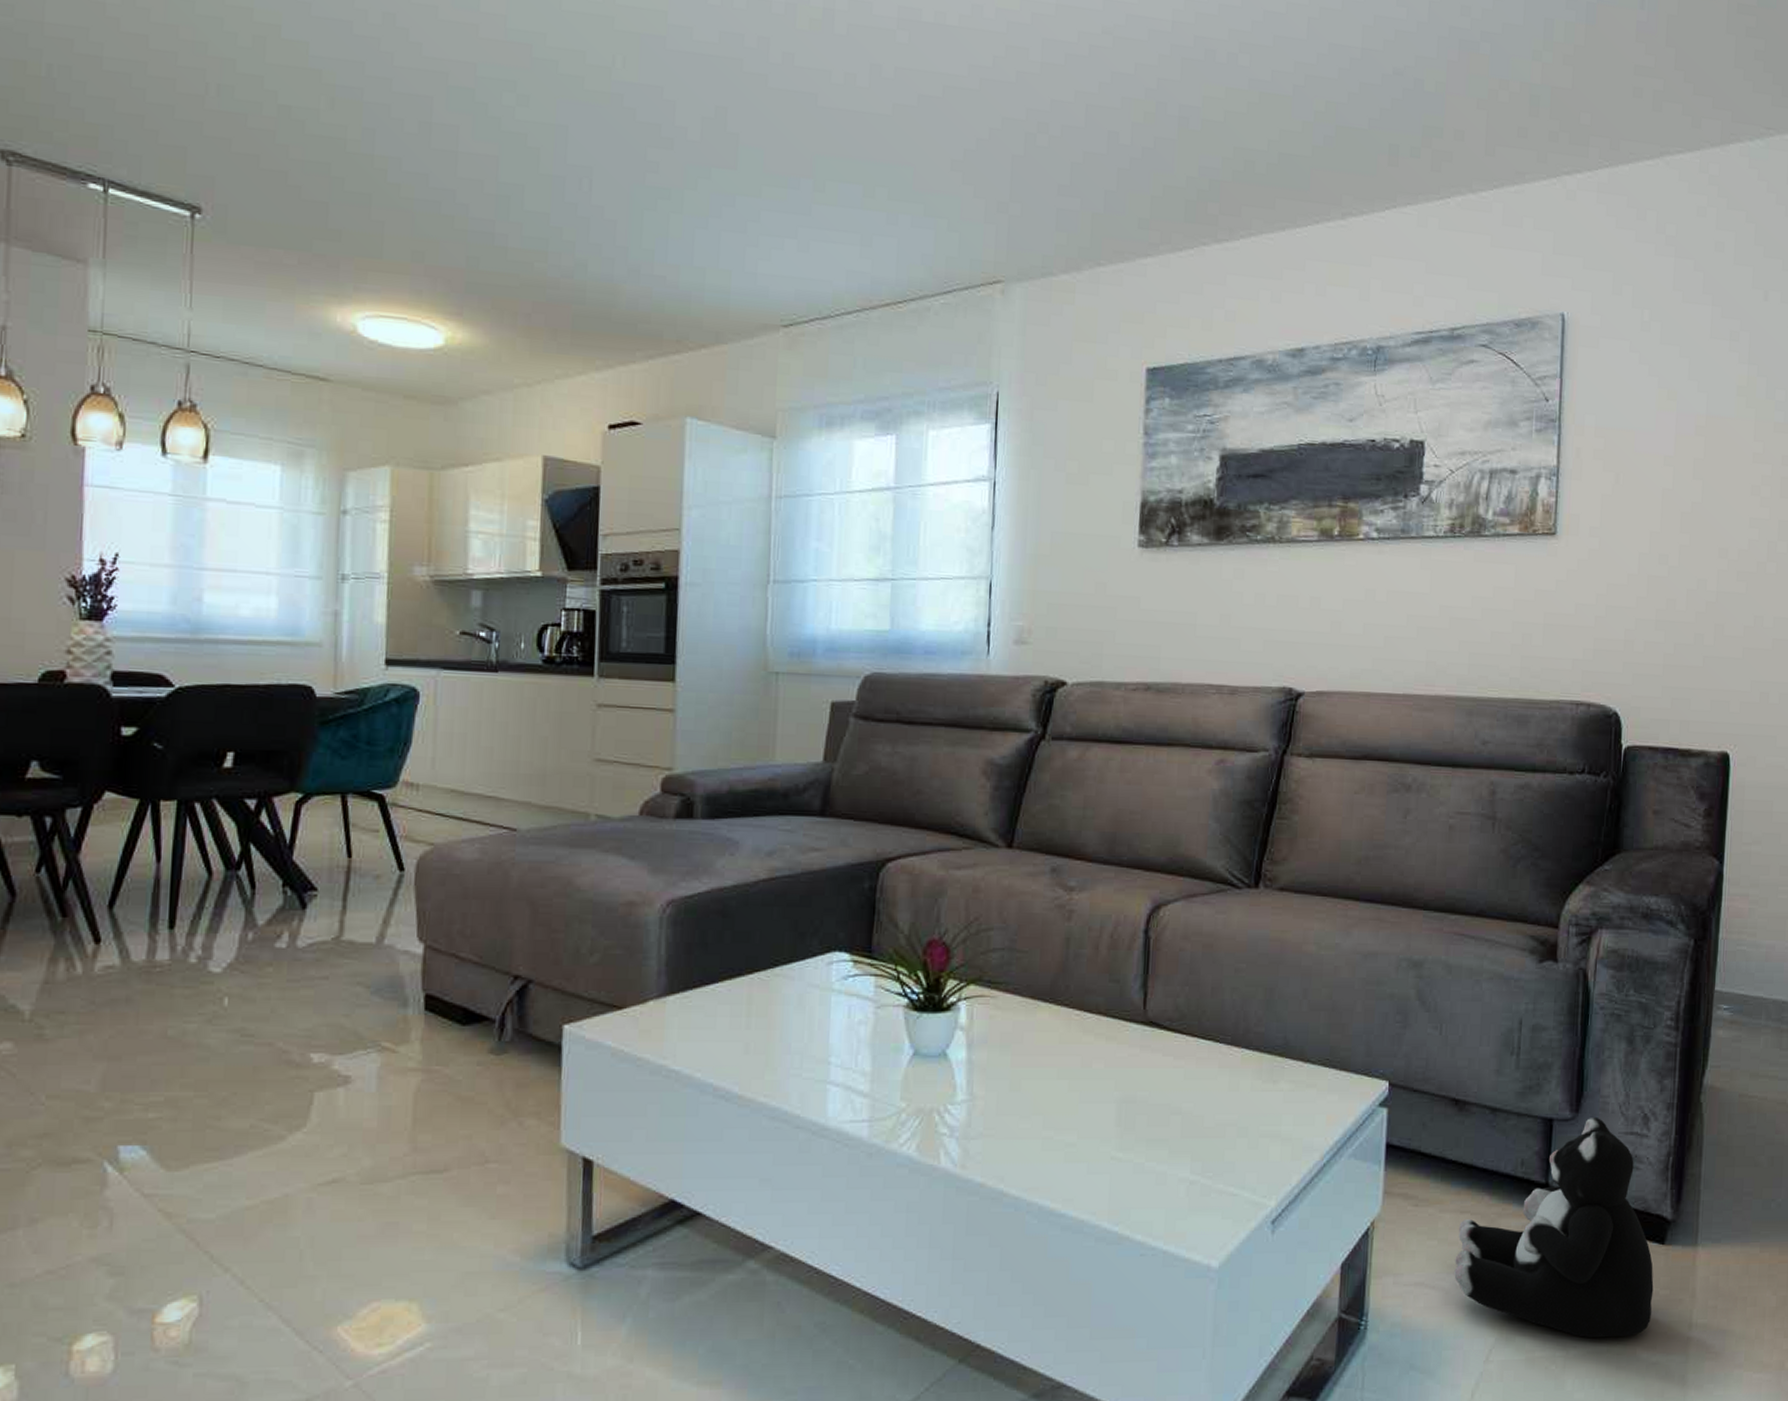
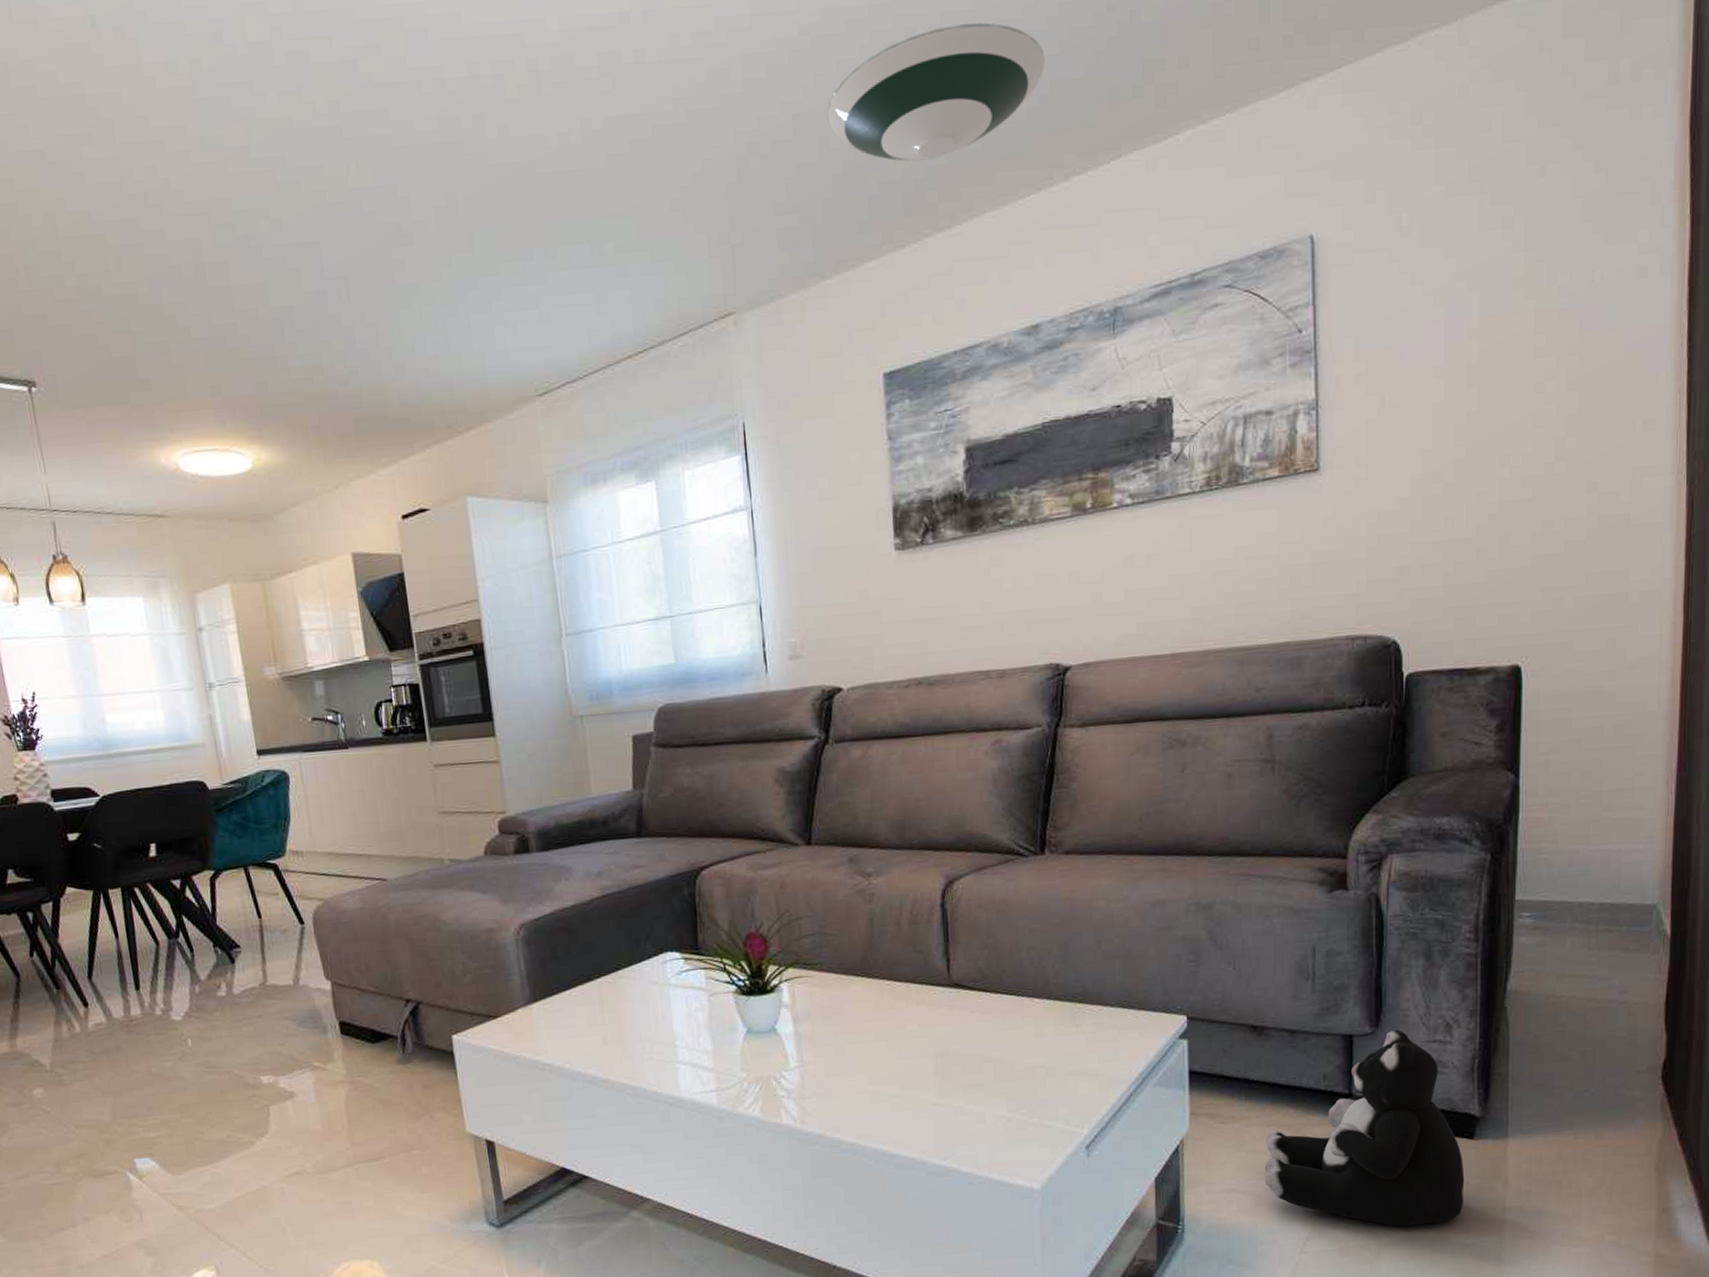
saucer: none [1120,55,1334,175] -> present [827,23,1046,162]

